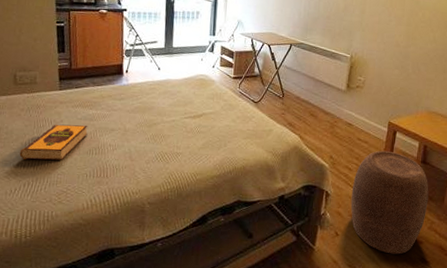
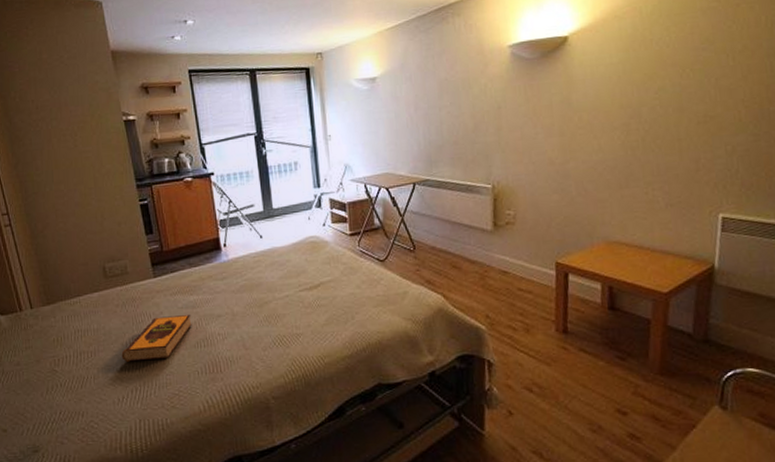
stool: present [350,150,429,255] -> none [520,299,627,432]

